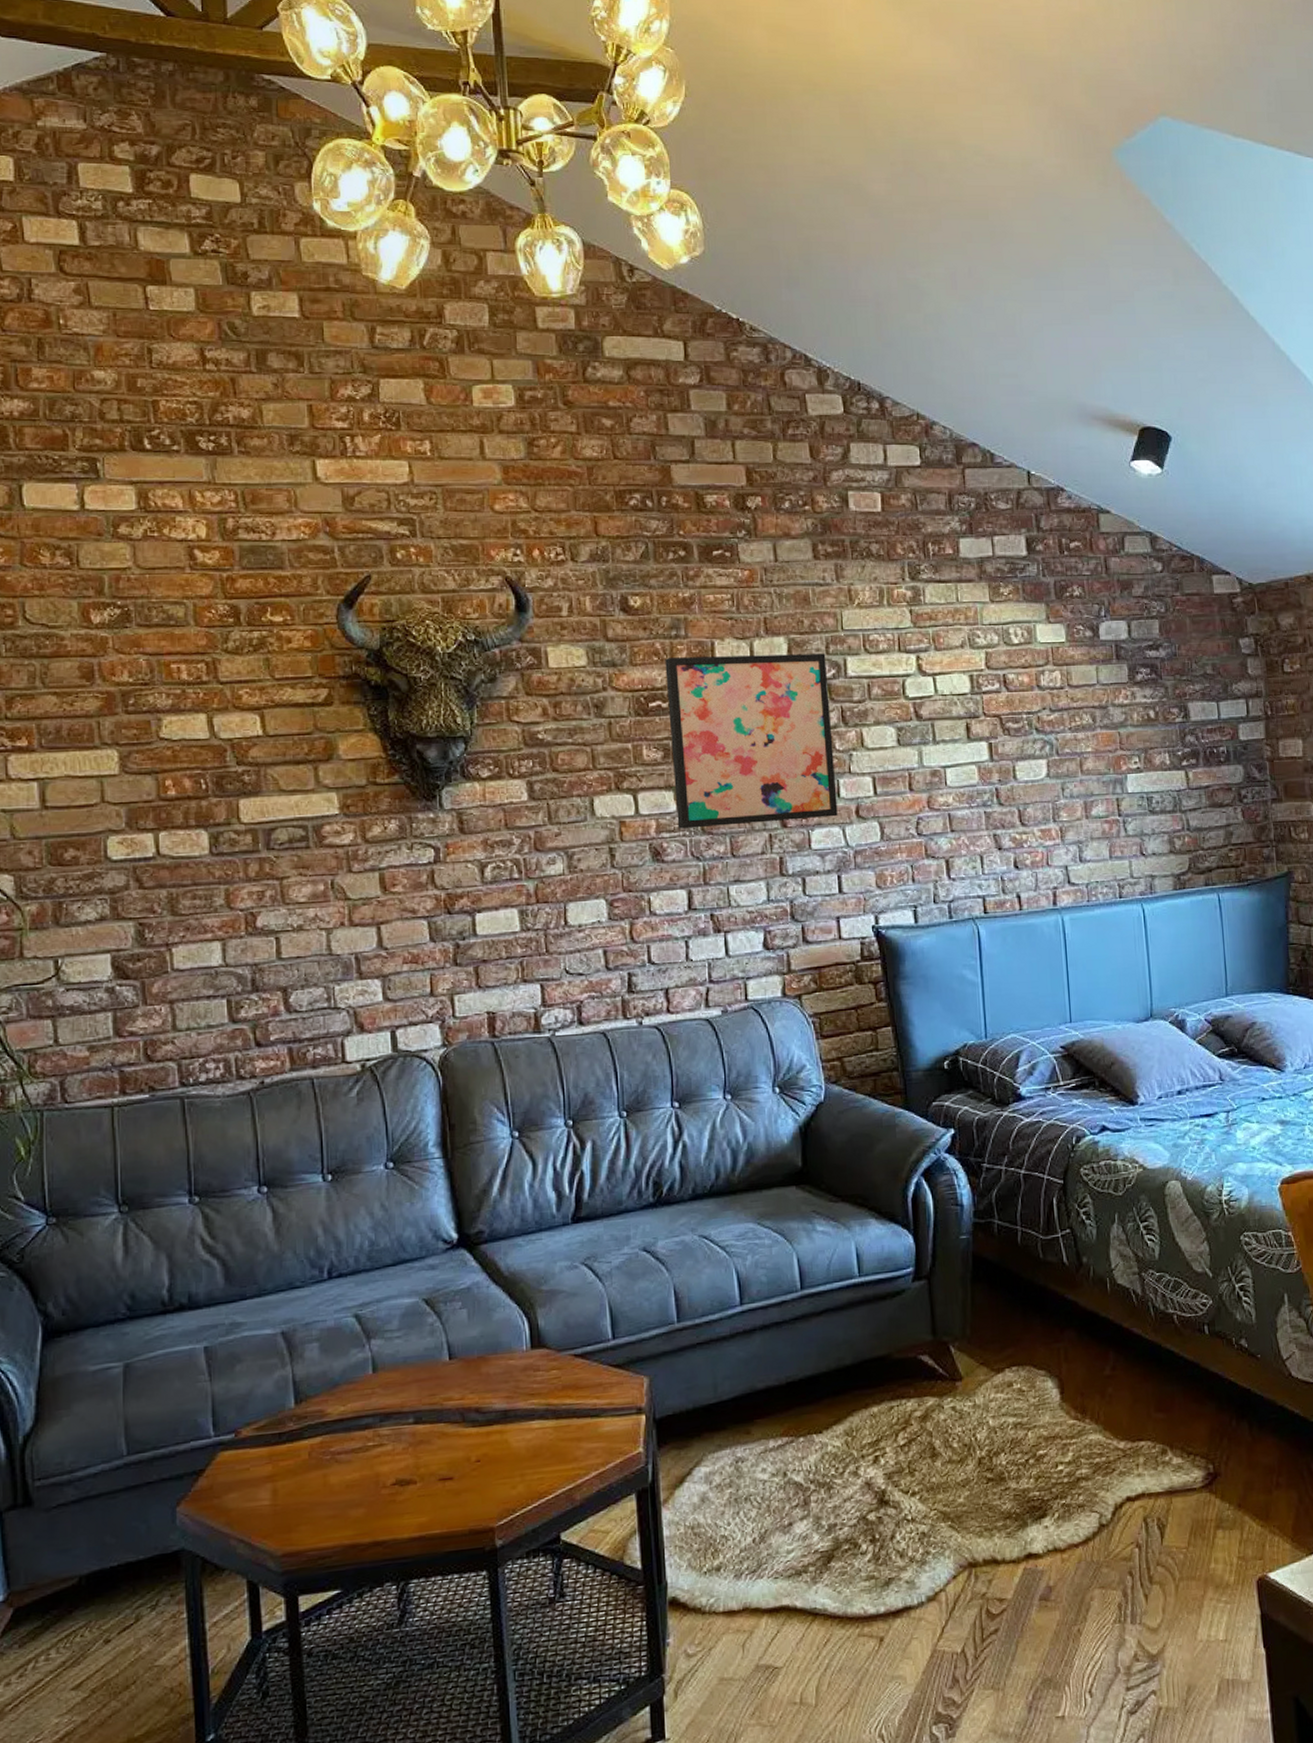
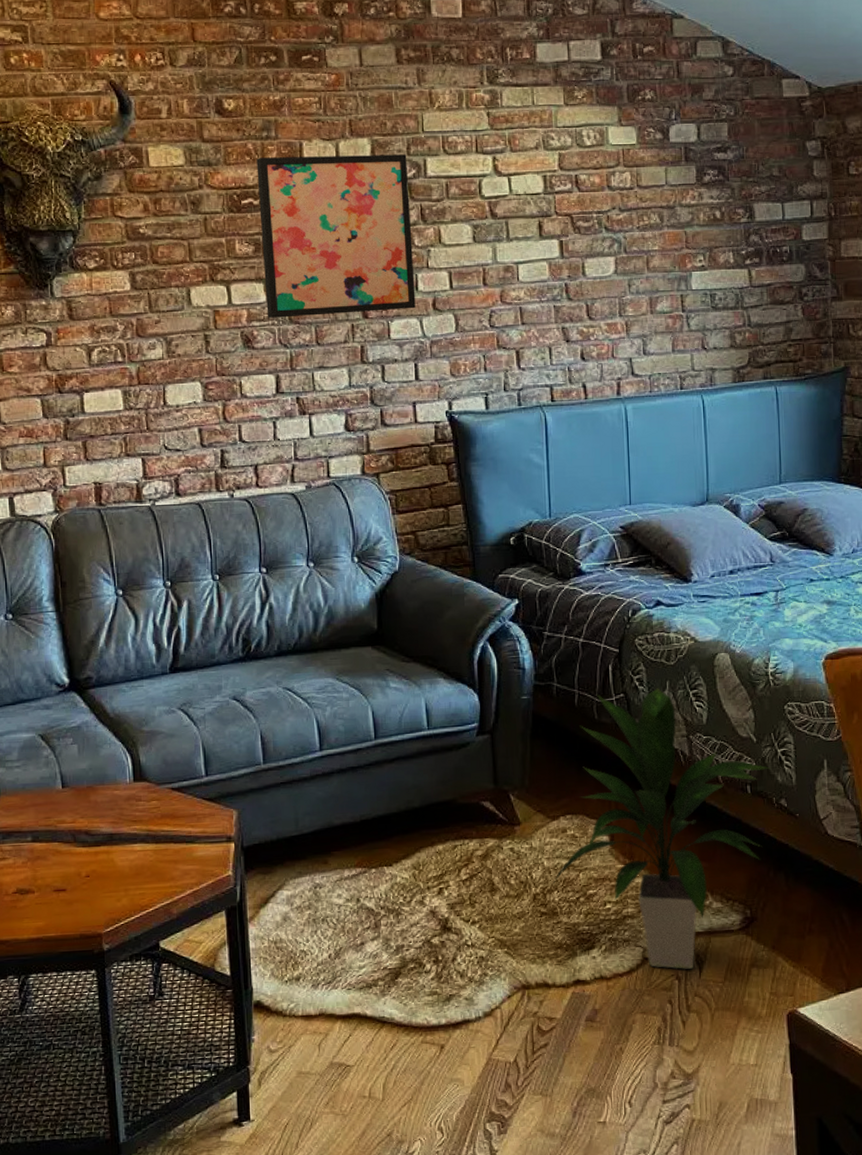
indoor plant: none [999,1221,1230,1536] -> present [553,688,772,969]

